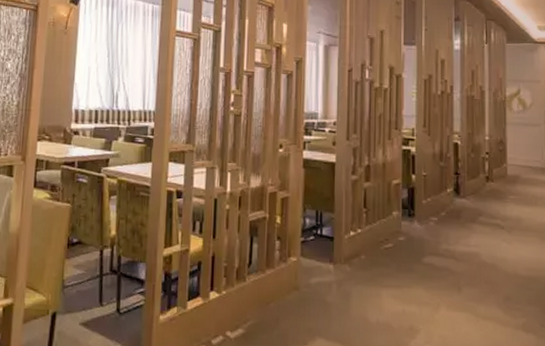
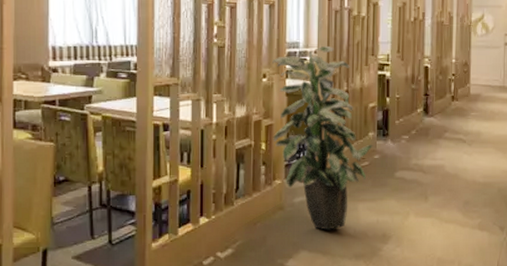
indoor plant: none [289,117,398,317] -> present [272,45,373,230]

